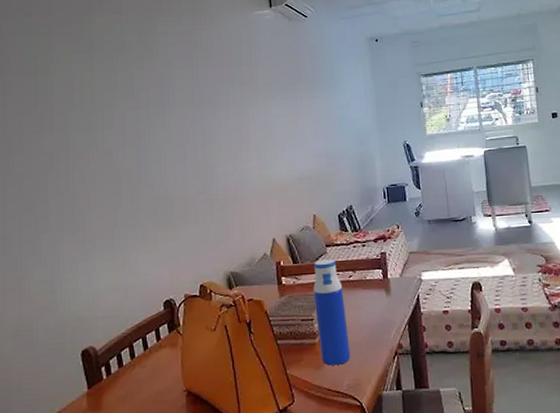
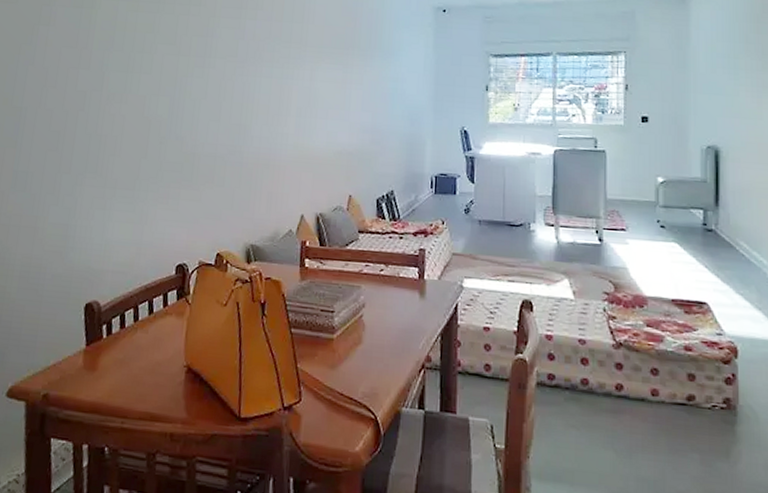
water bottle: present [313,259,351,366] -> none [337,246,372,368]

